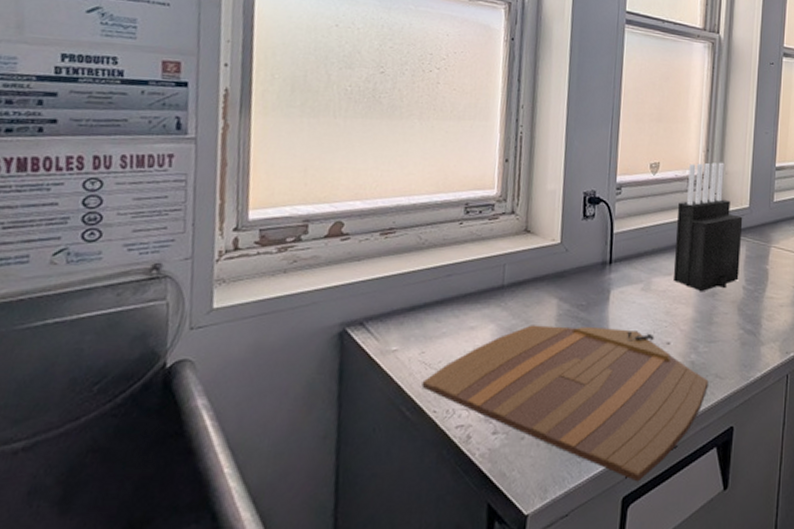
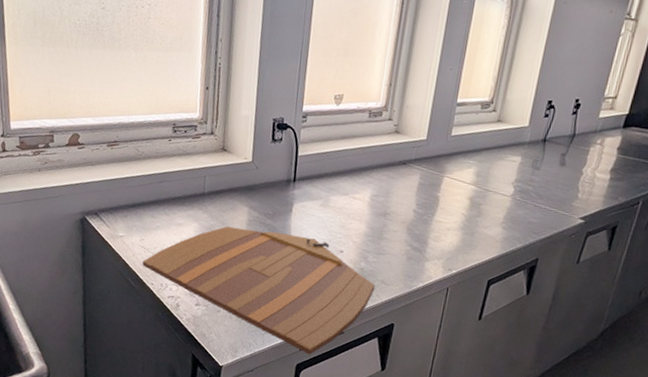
knife block: present [674,162,743,292] -> none [350,96,420,212]

